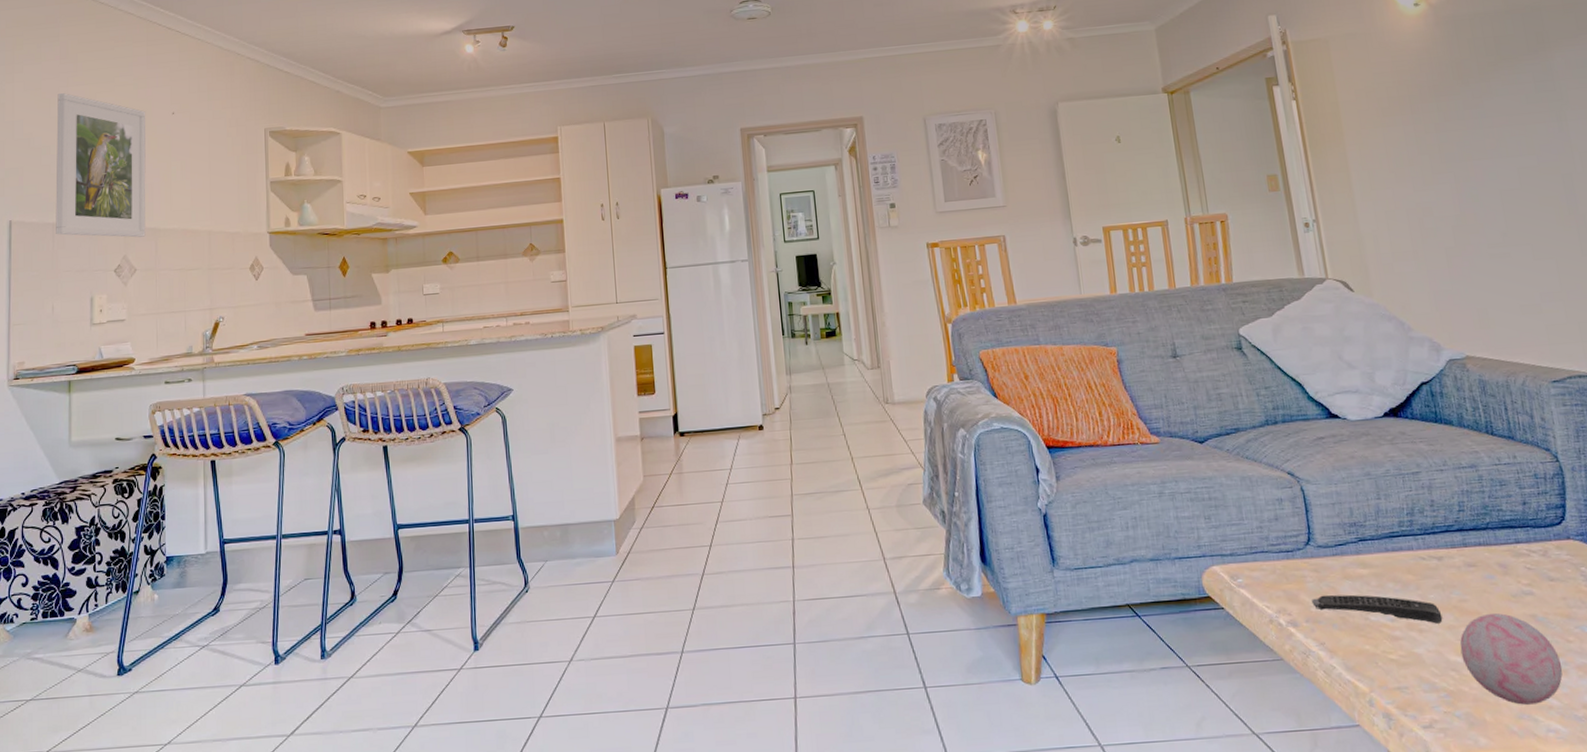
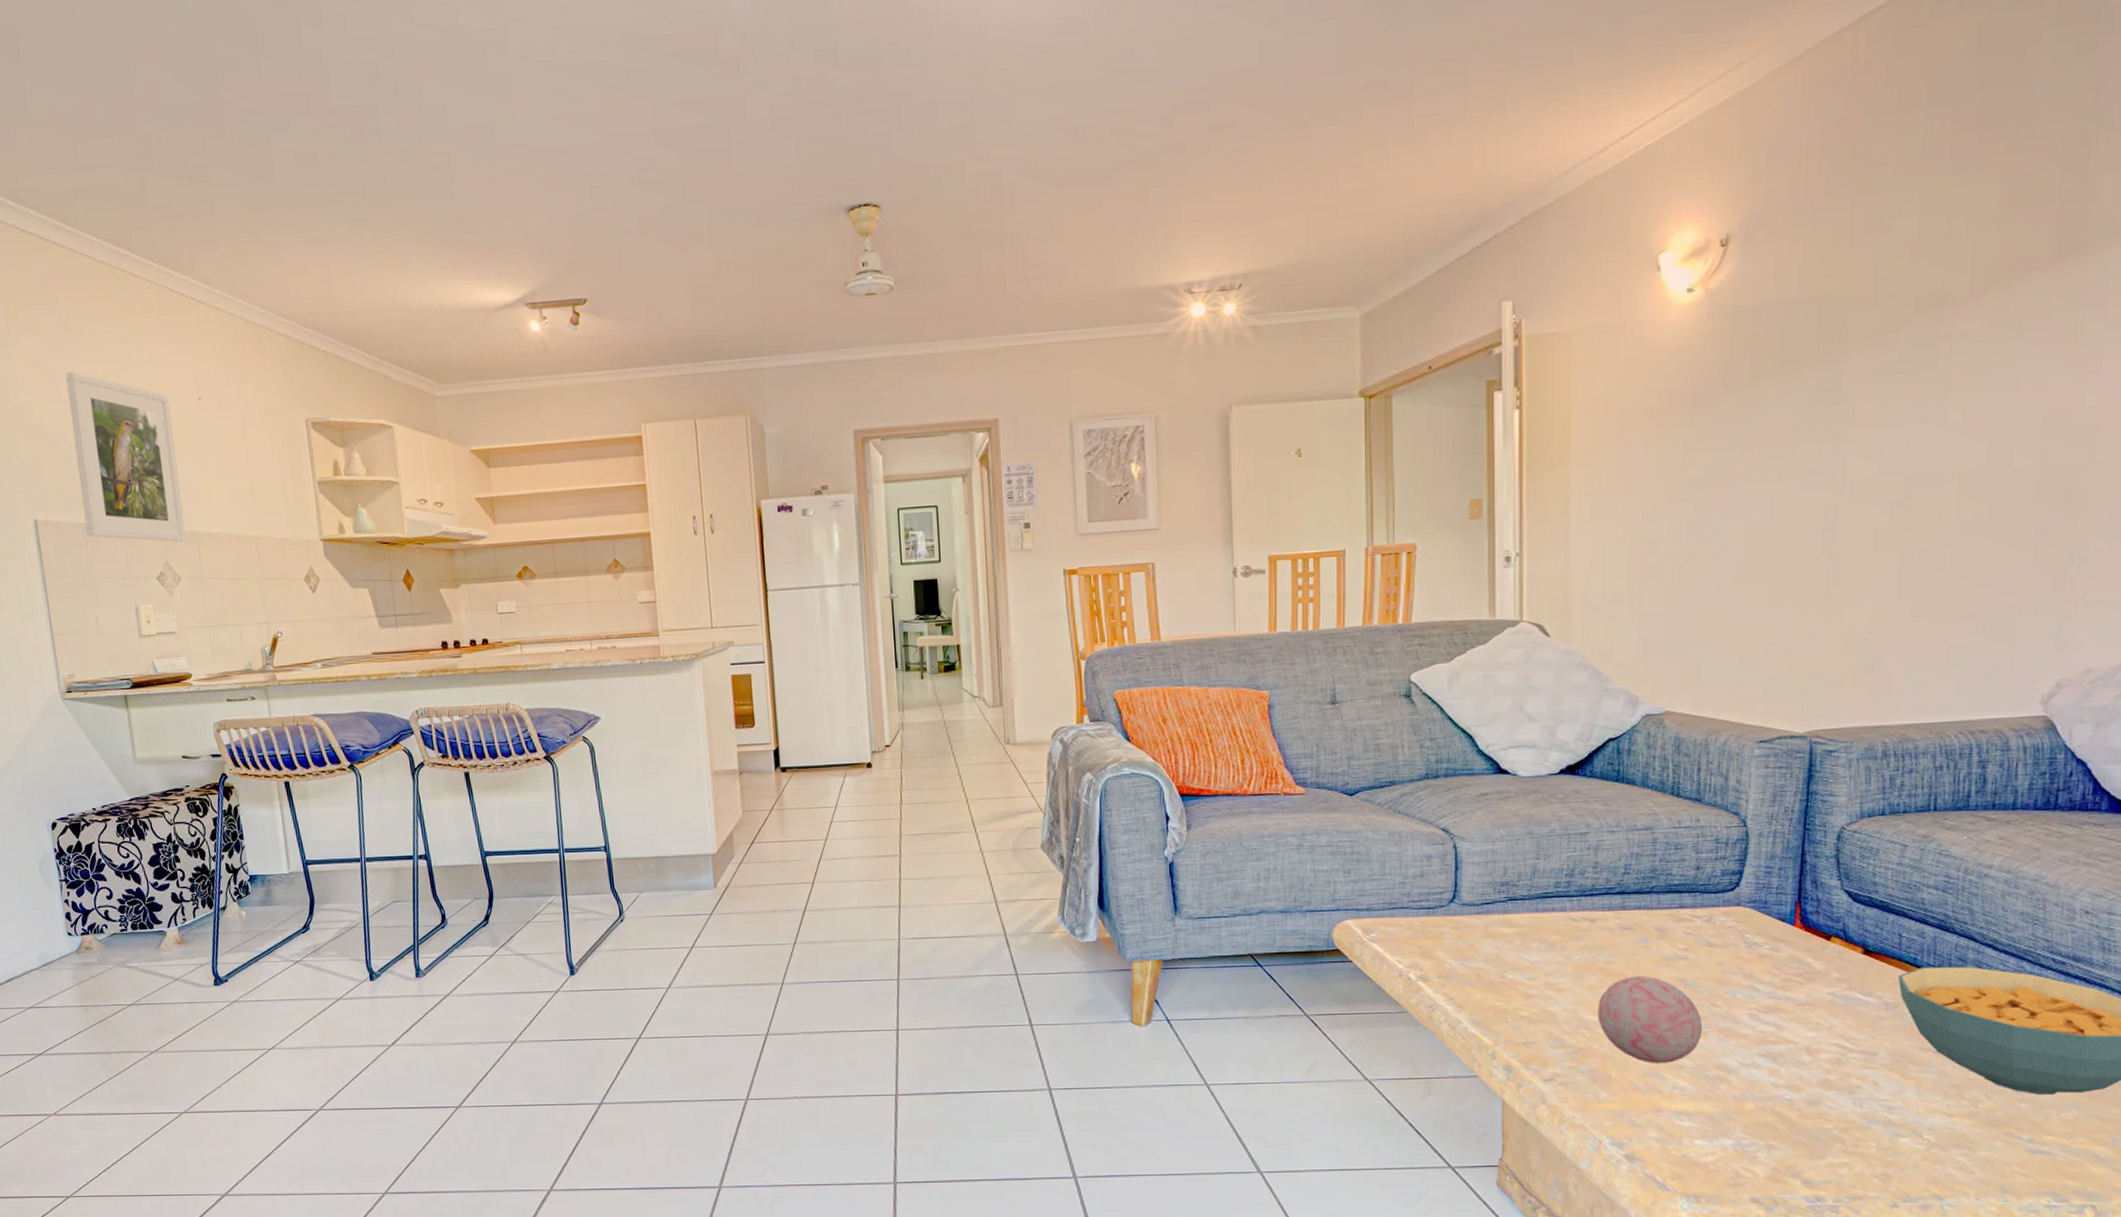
remote control: present [1312,594,1443,624] -> none [1447,952,1585,984]

